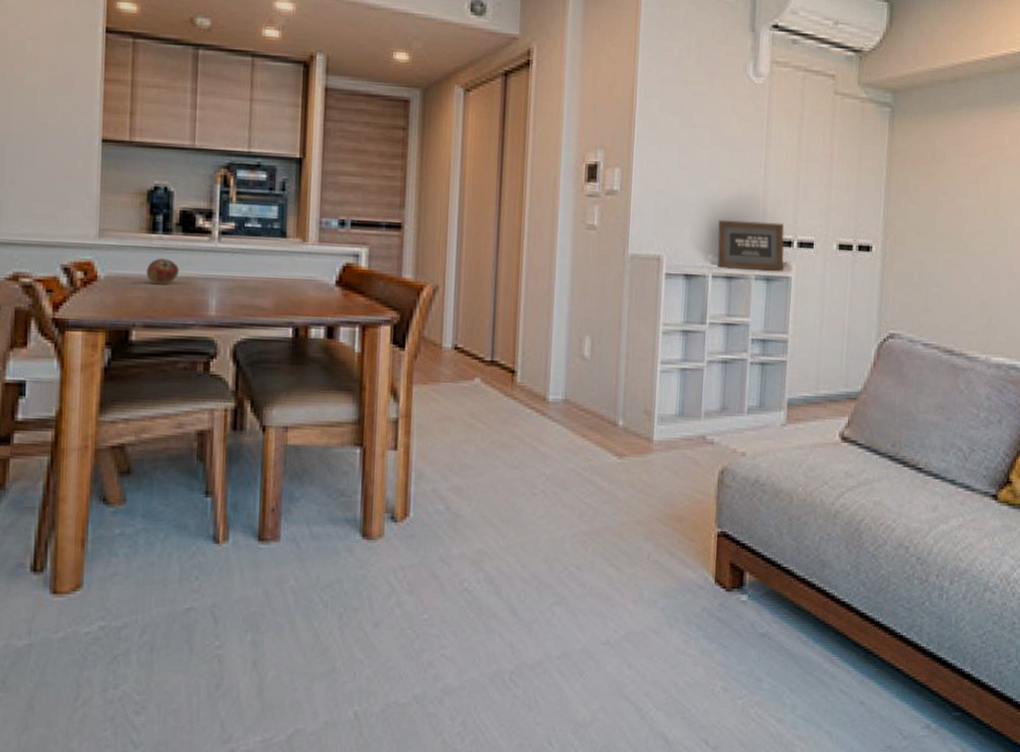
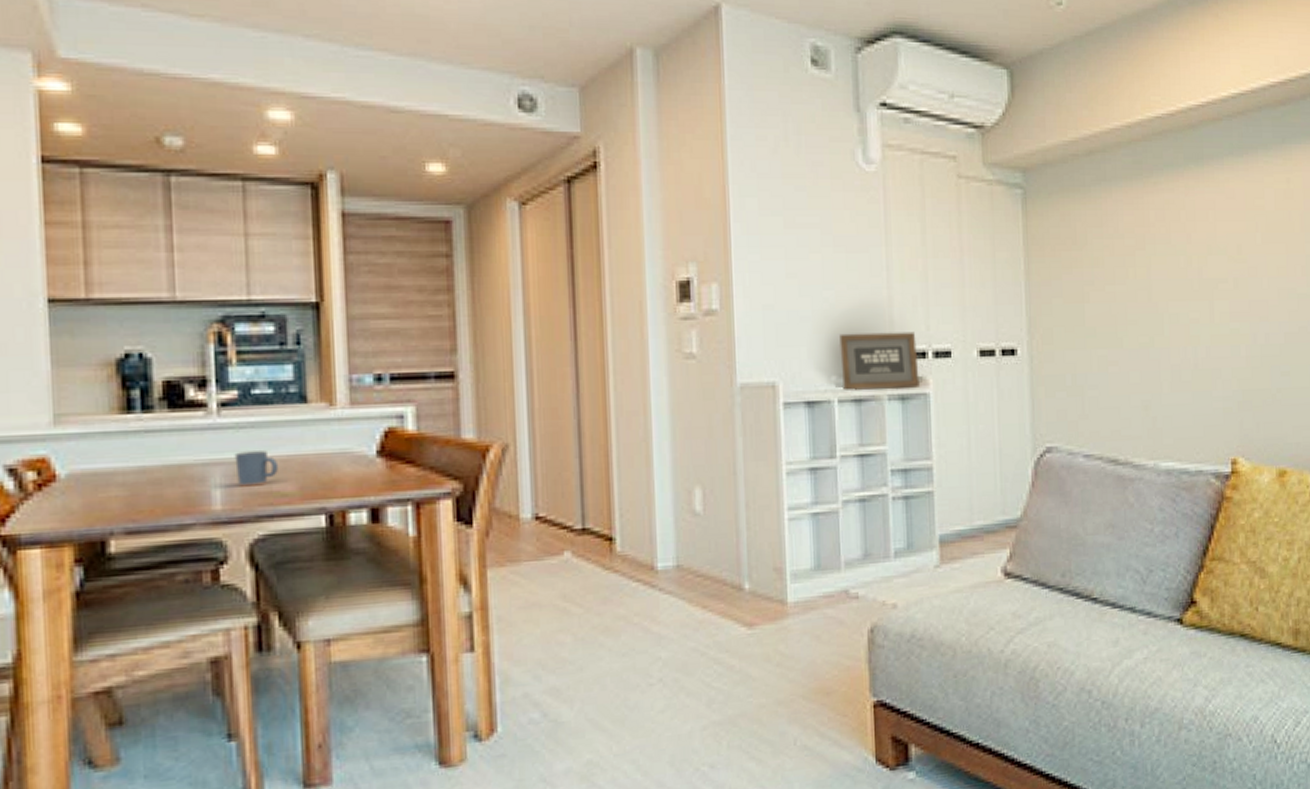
fruit: present [146,258,179,285] -> none [123,444,168,479]
mug: none [228,271,261,300] -> present [234,451,279,487]

